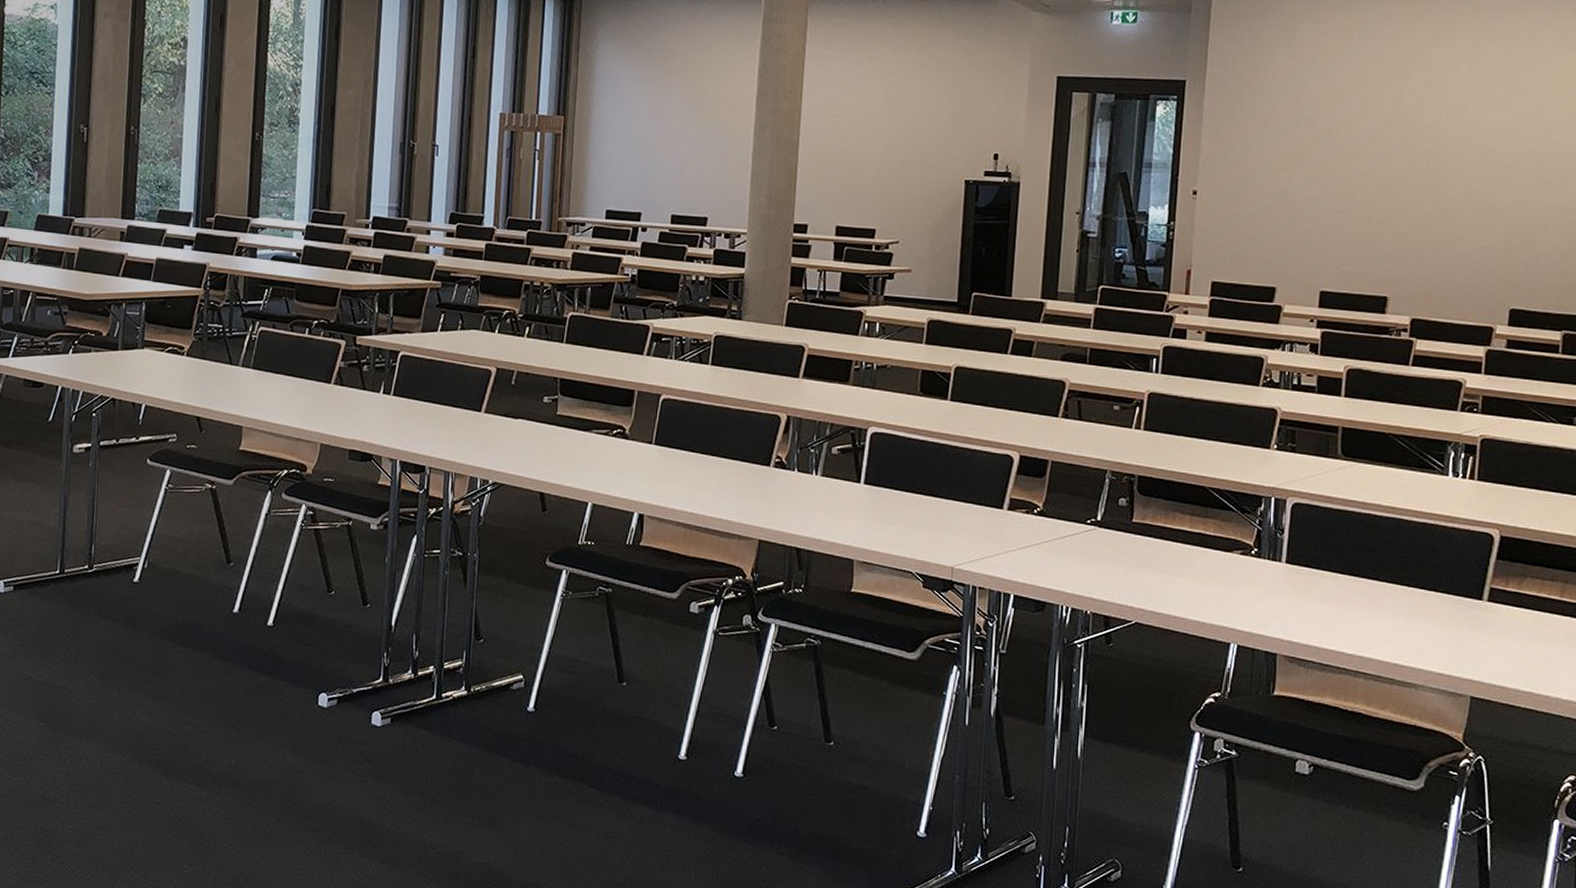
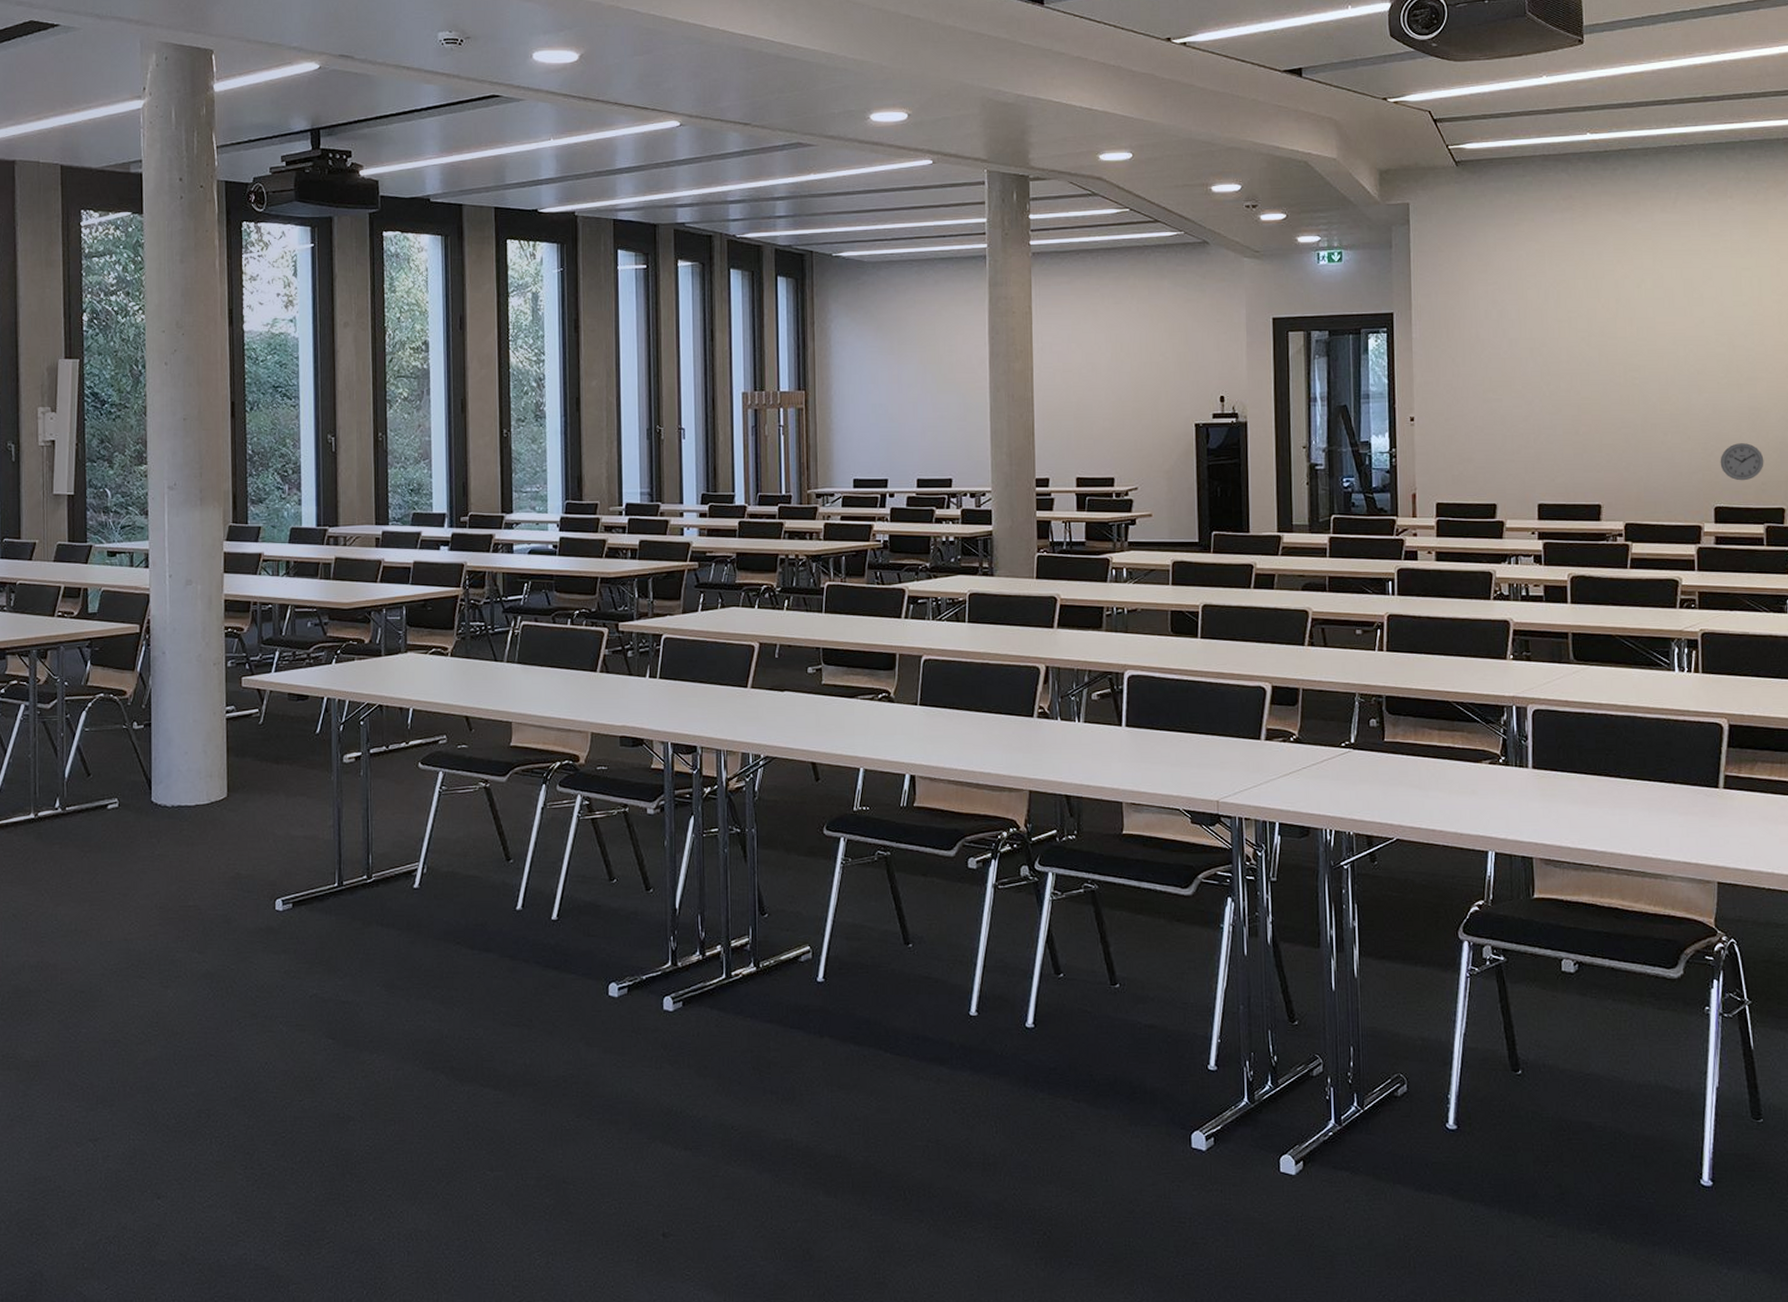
wall clock: none [1520,244,1569,284] -> present [1720,443,1764,481]

